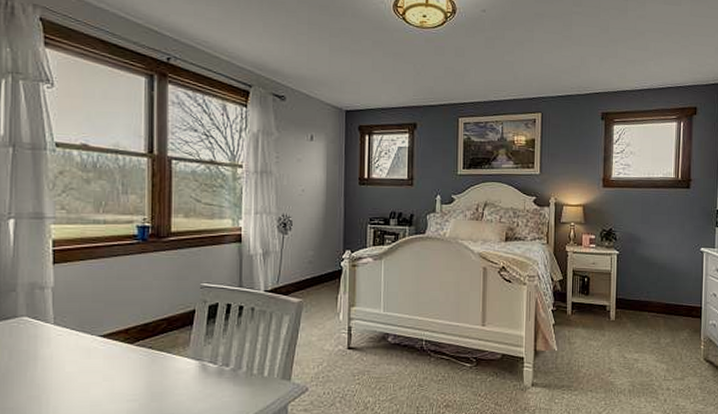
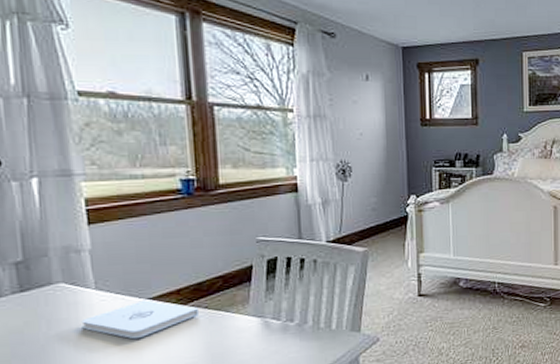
notepad: none [39,337,144,374] -> present [81,300,200,339]

